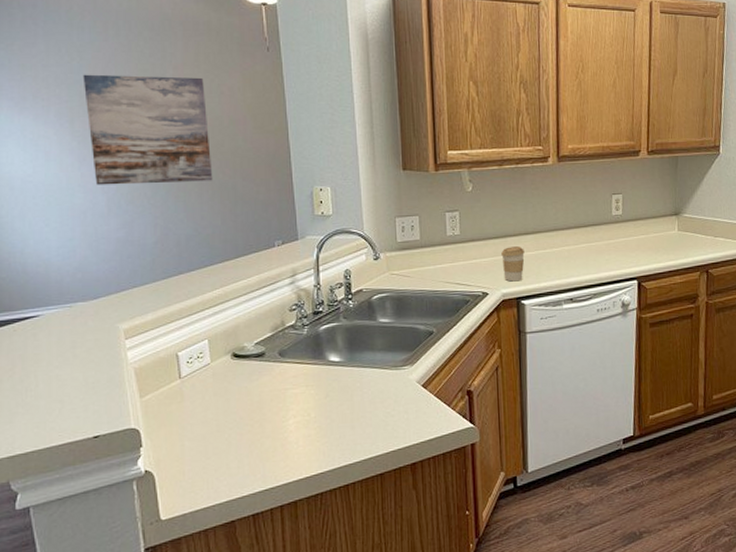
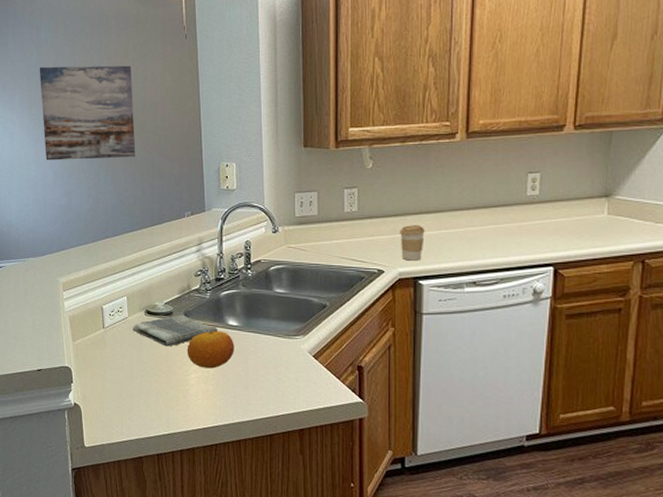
dish towel: none [217,355,318,392] -> present [133,315,217,347]
fruit: none [283,369,338,412] -> present [187,331,234,369]

